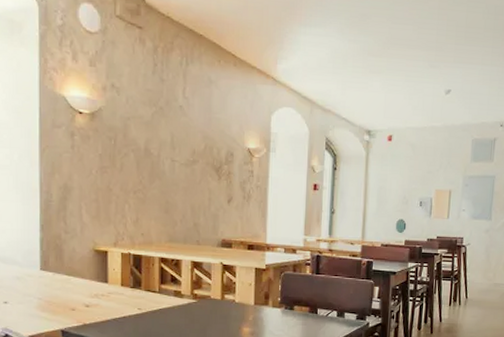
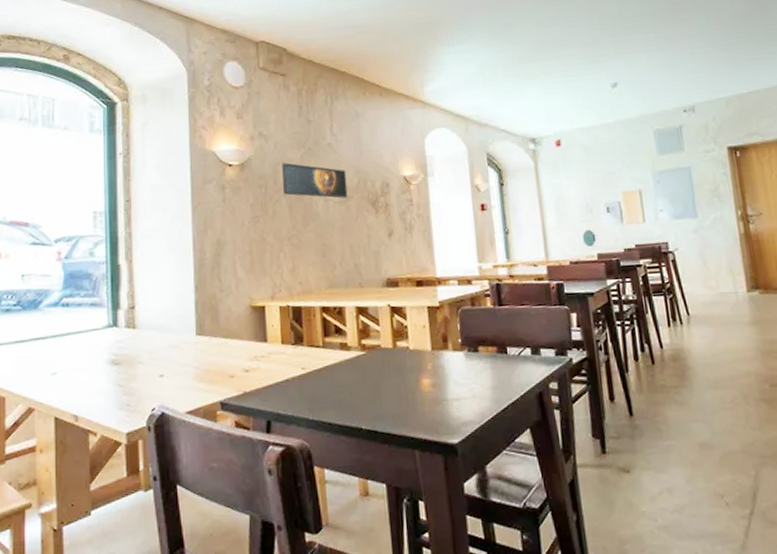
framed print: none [132,118,194,161] -> present [282,162,348,198]

